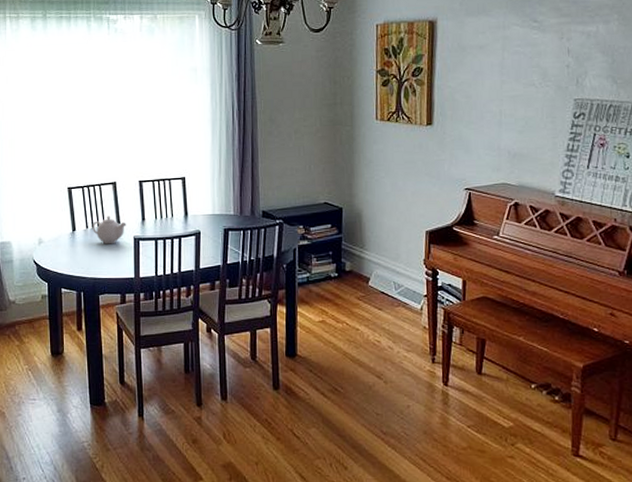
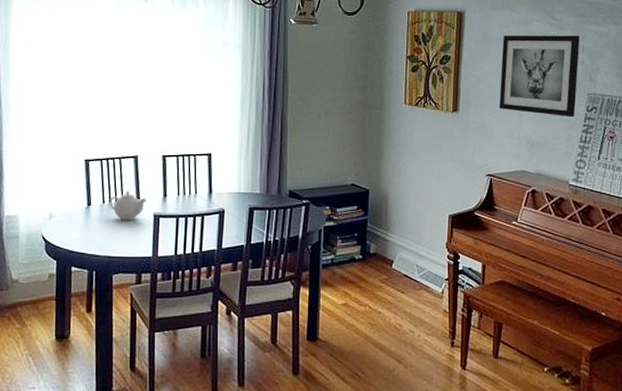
wall art: none [476,37,565,126] -> present [499,35,580,118]

